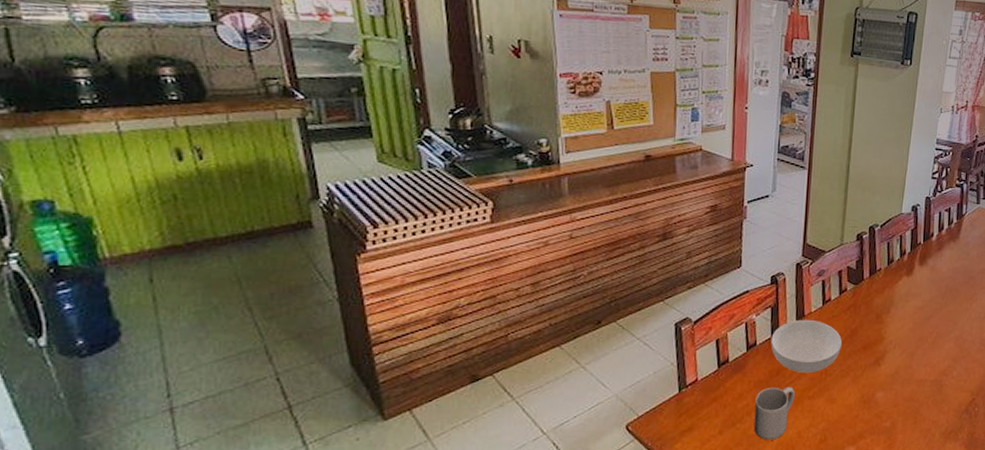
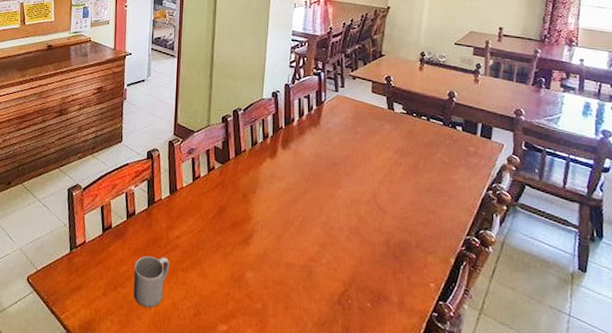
serving bowl: present [771,319,842,372] -> none [147,193,211,245]

